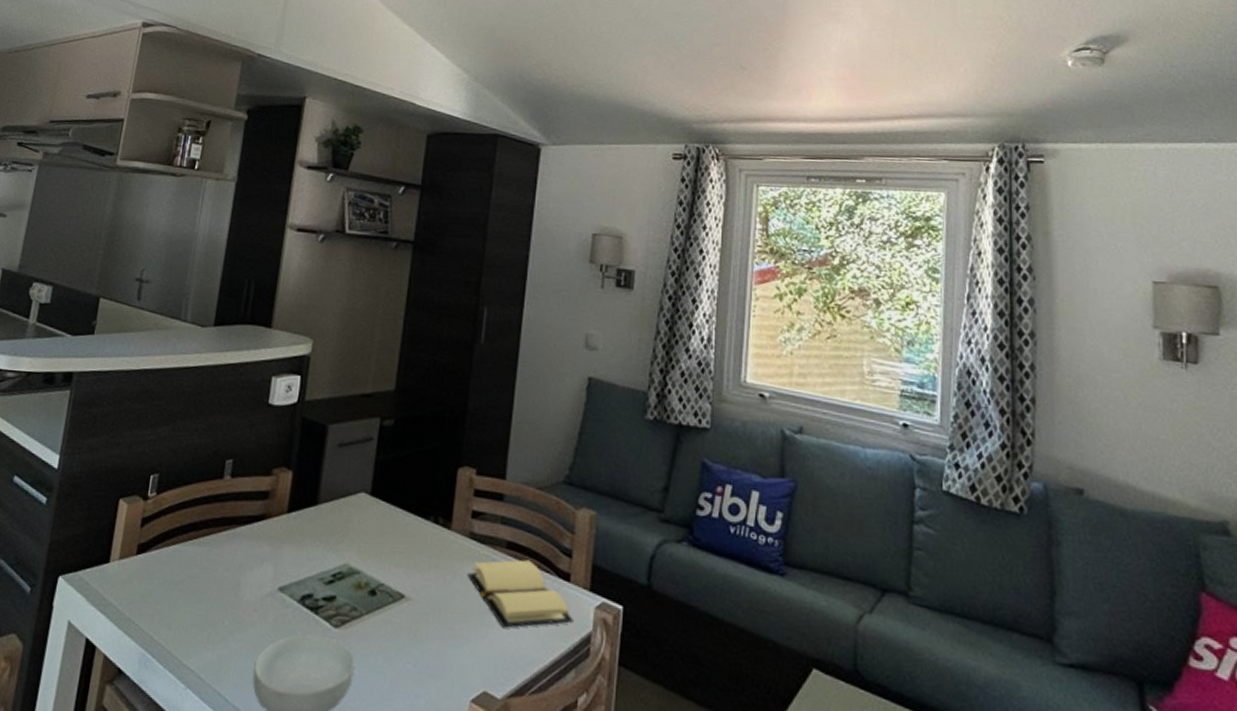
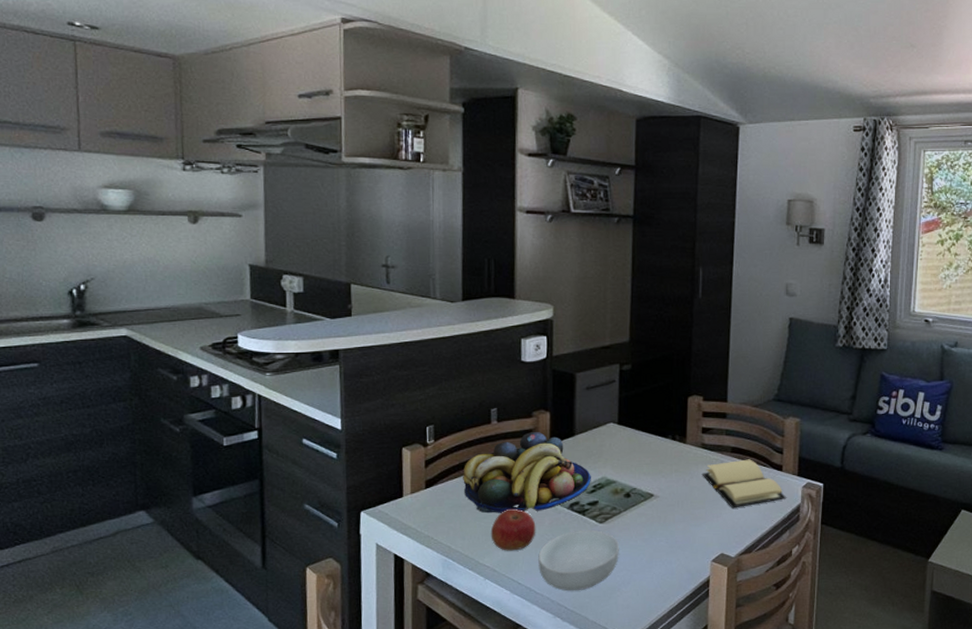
fruit bowl: none [180,493,331,603] -> present [463,431,591,514]
apple: none [201,593,257,653] -> present [490,508,536,551]

